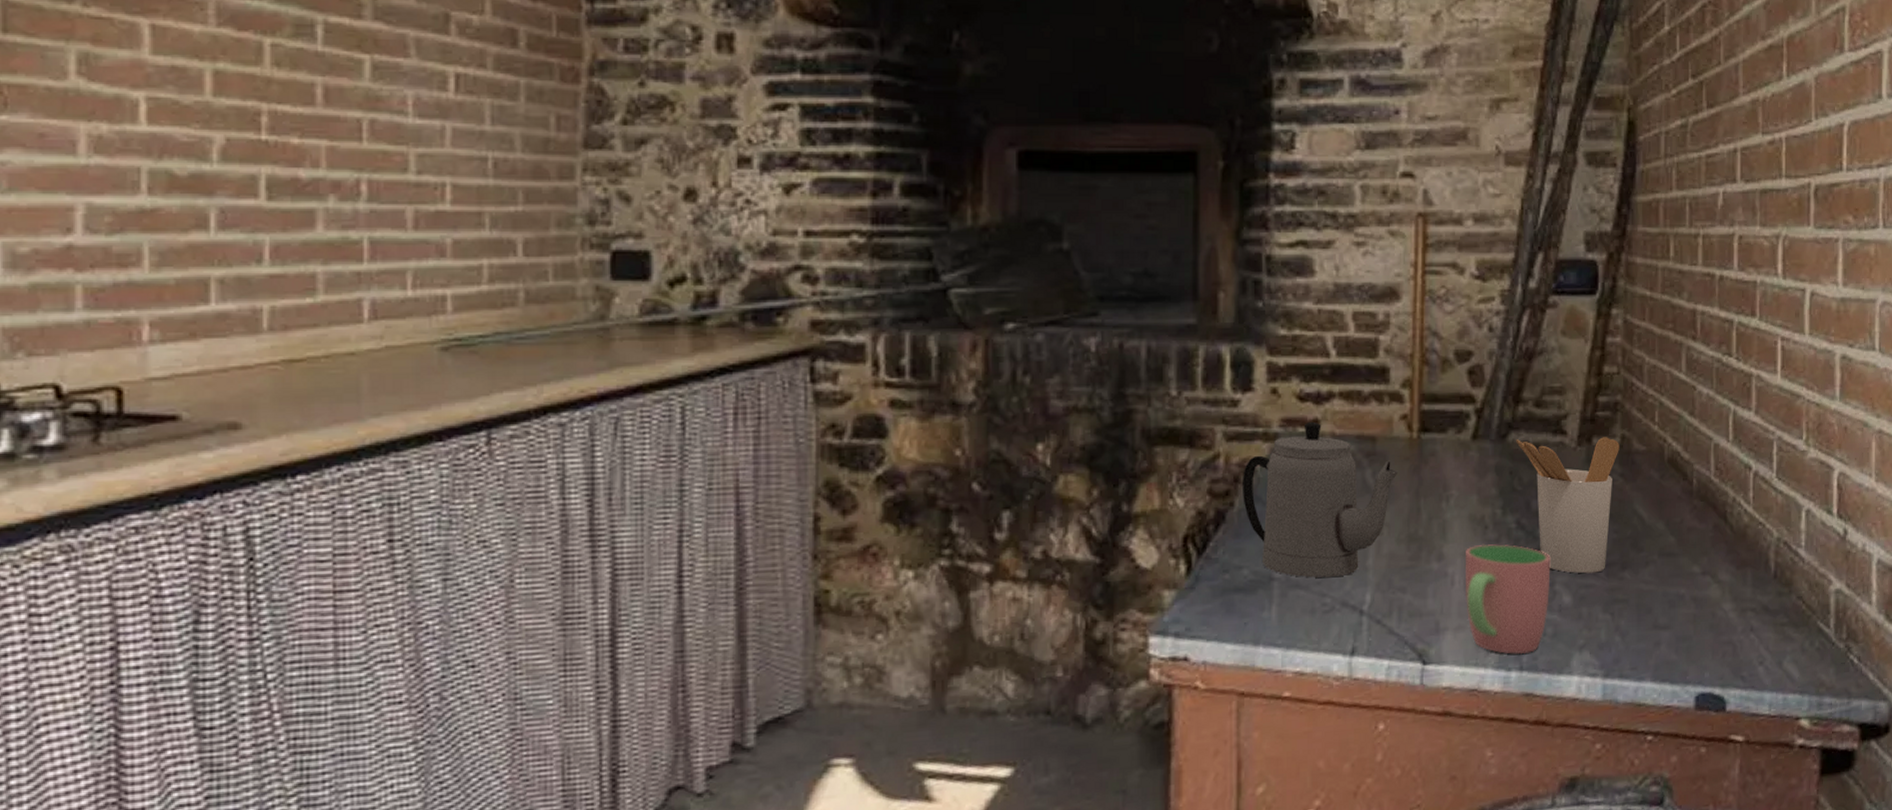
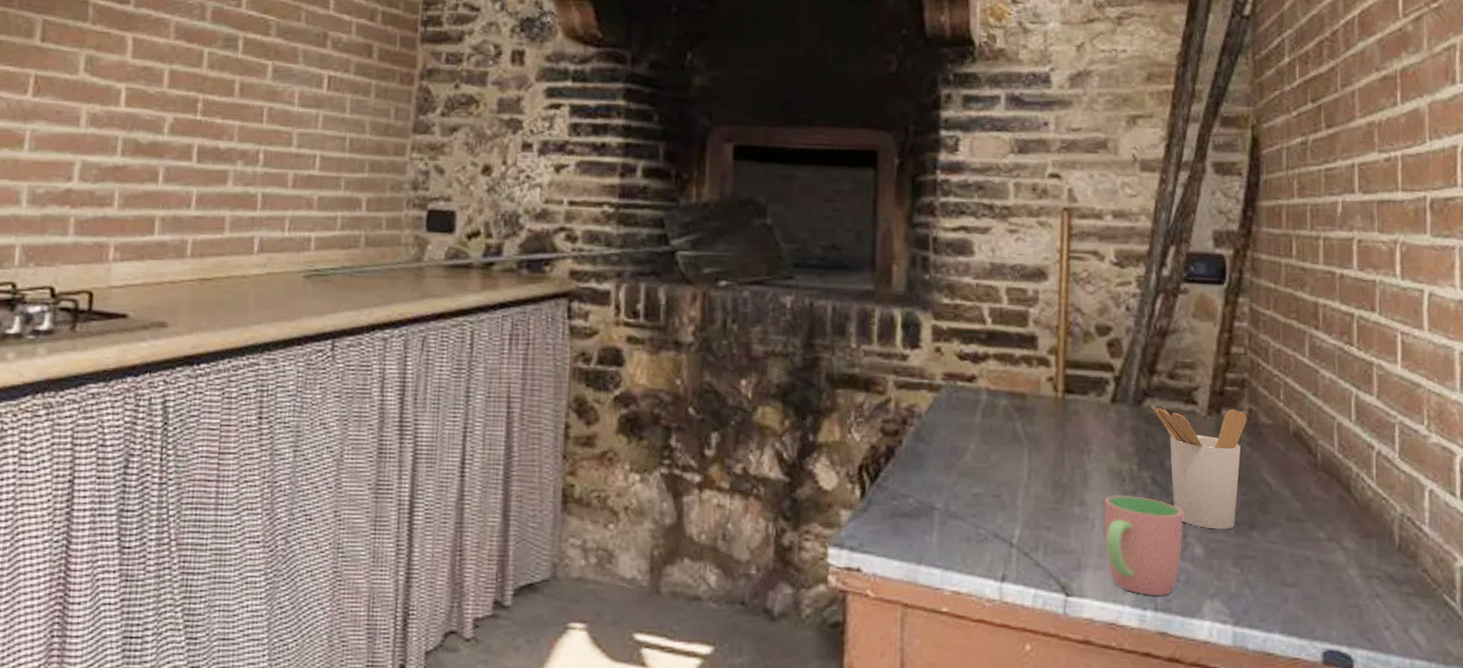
teapot: present [1243,421,1398,578] -> none [910,377,1045,512]

